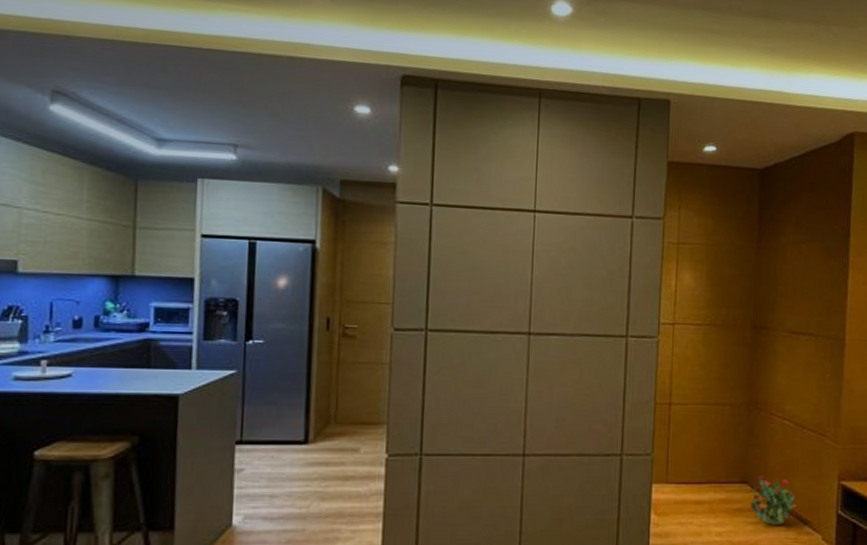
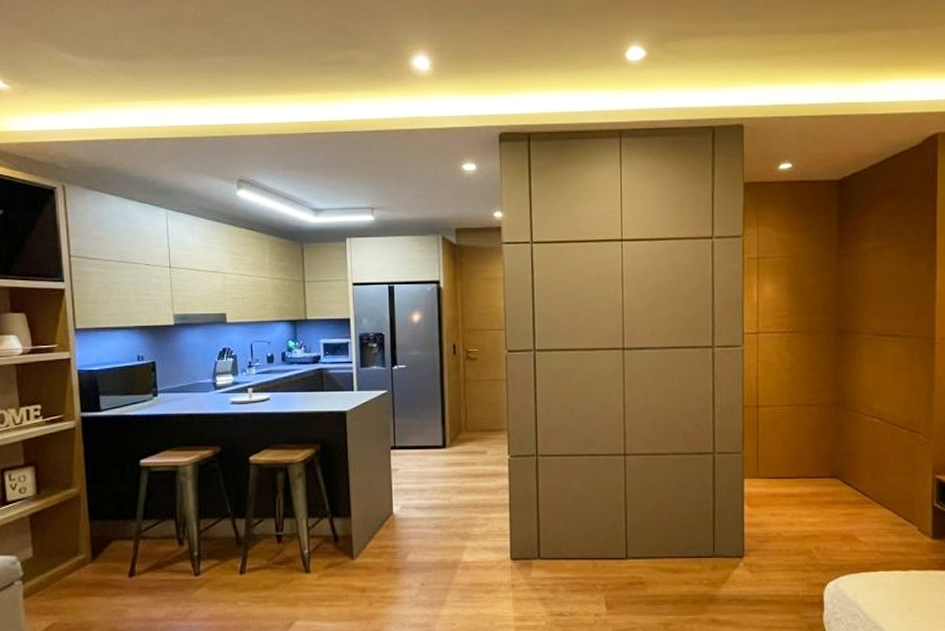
potted plant: present [749,475,798,526] -> none [839,470,891,518]

